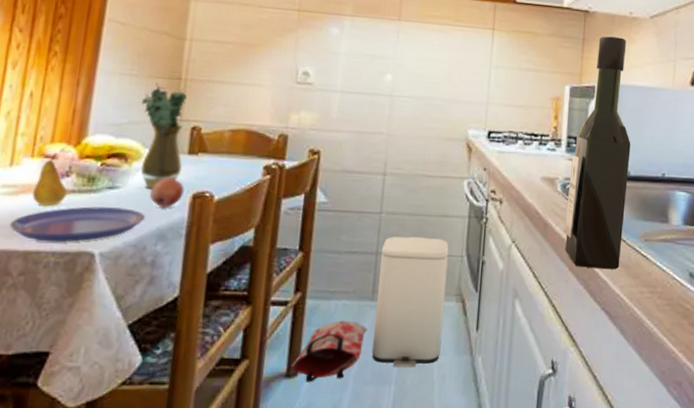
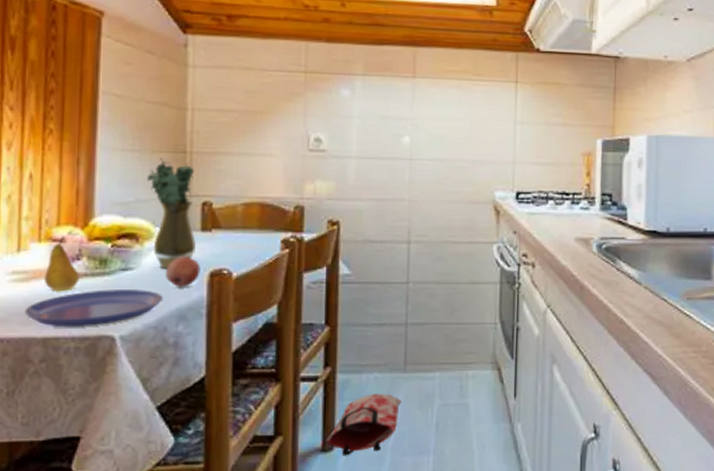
pedal bin: present [371,236,449,367] -> none [407,305,481,437]
bottle: present [564,36,631,270] -> none [601,83,670,330]

